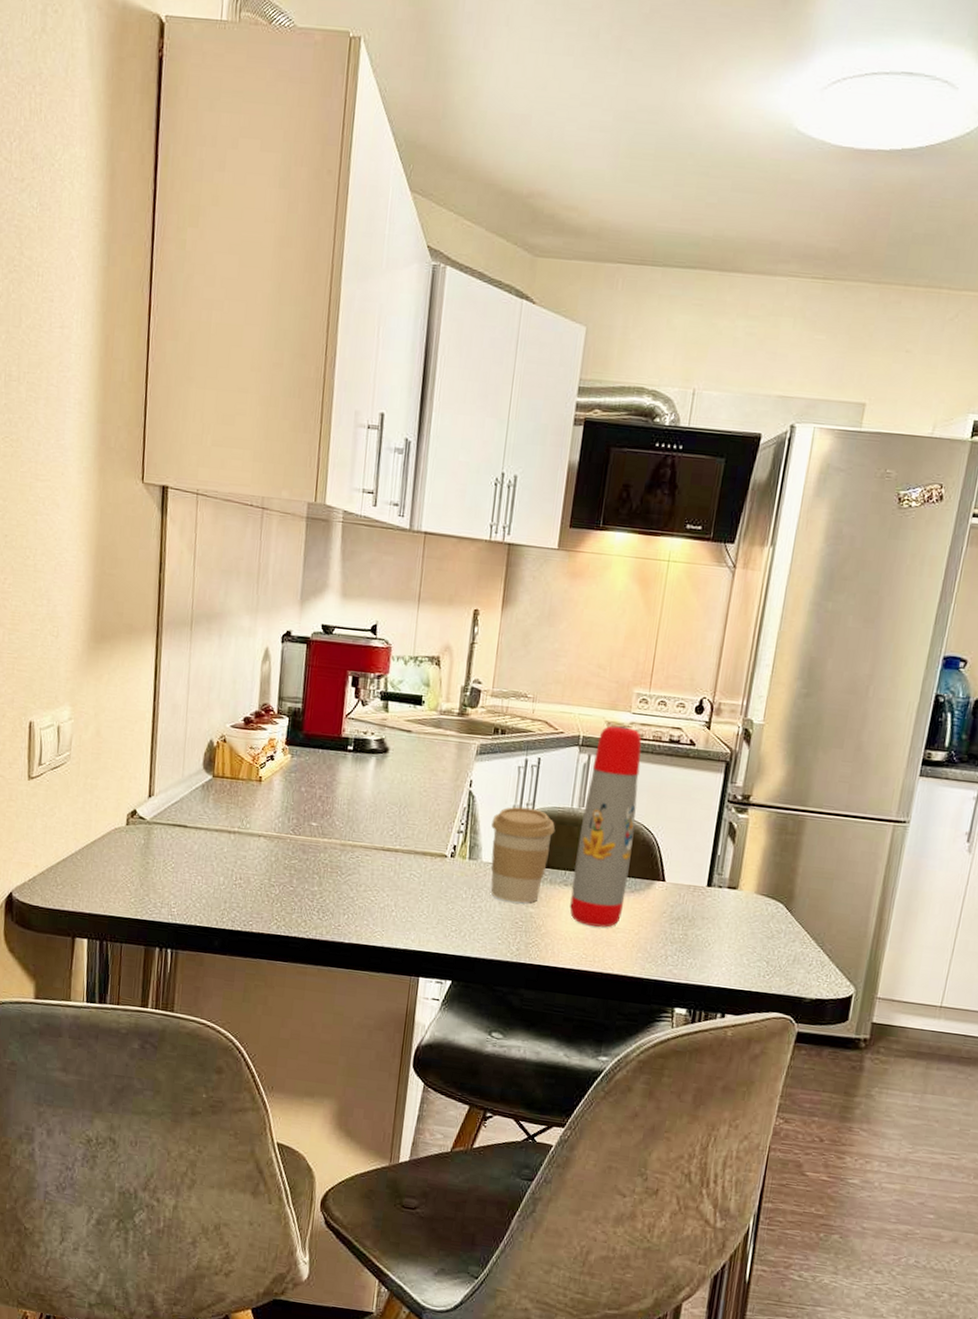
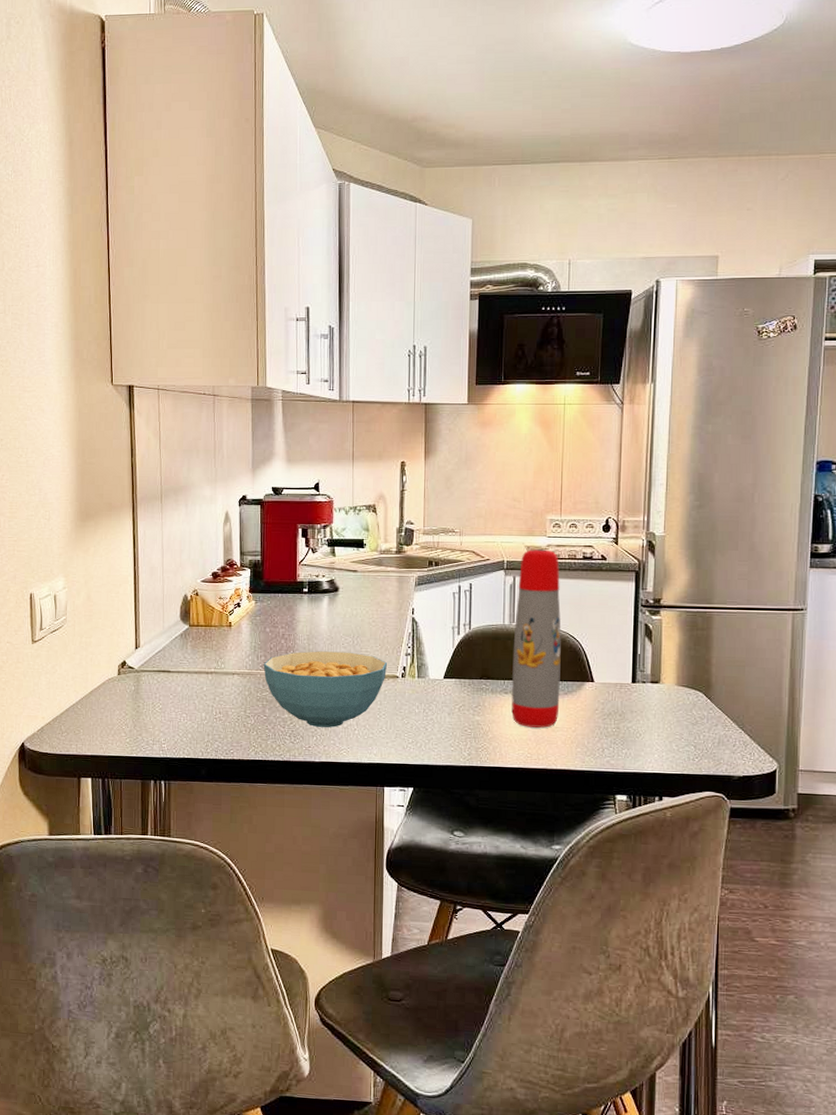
cereal bowl: none [294,817,437,906] -> present [263,651,388,727]
coffee cup: present [490,806,556,903] -> none [435,627,492,713]

